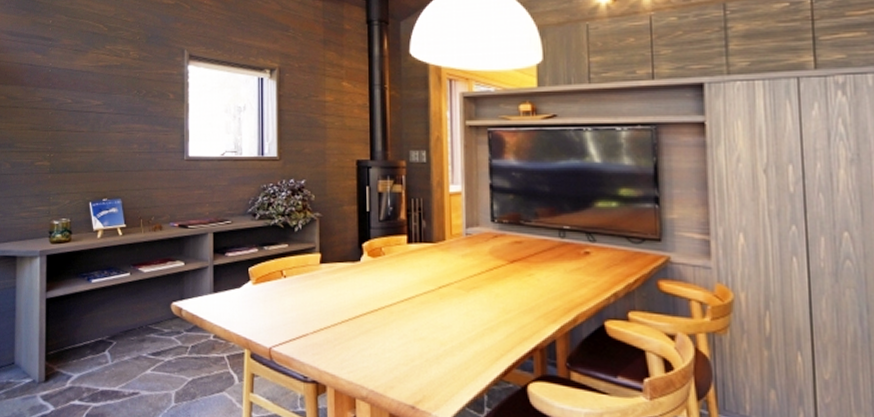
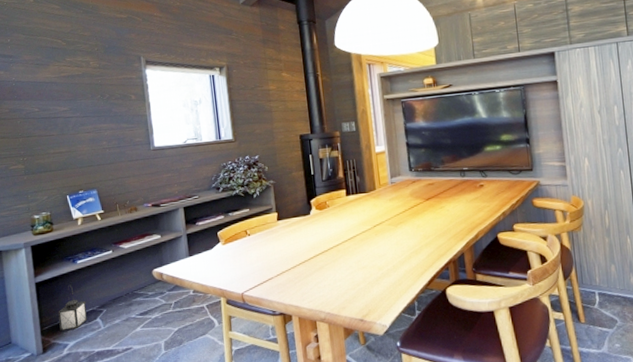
lantern: none [65,307,95,360] -> present [58,285,87,331]

